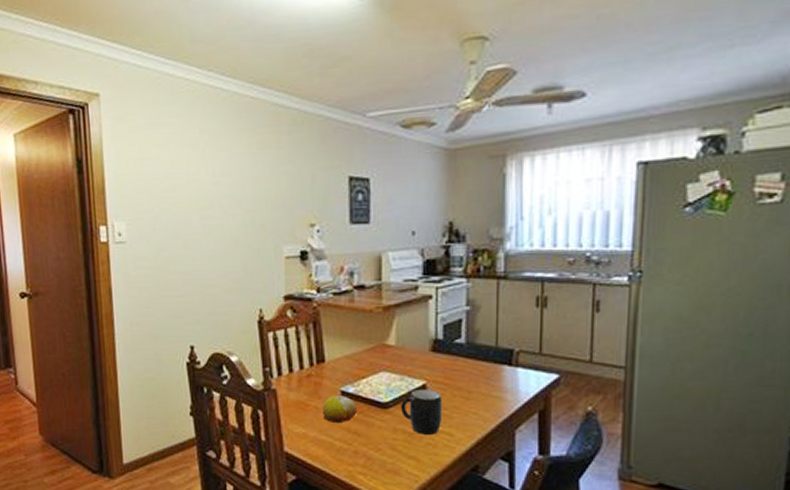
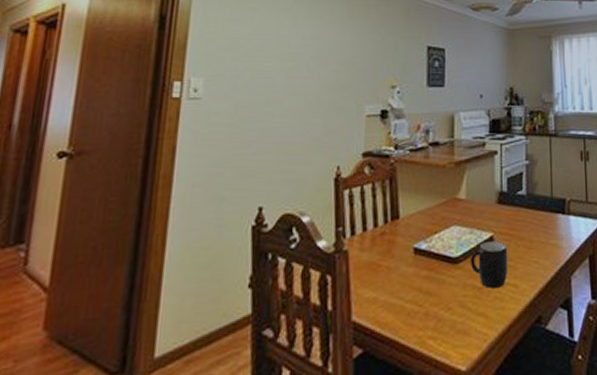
fruit: present [323,395,357,424] -> none [395,253,429,284]

